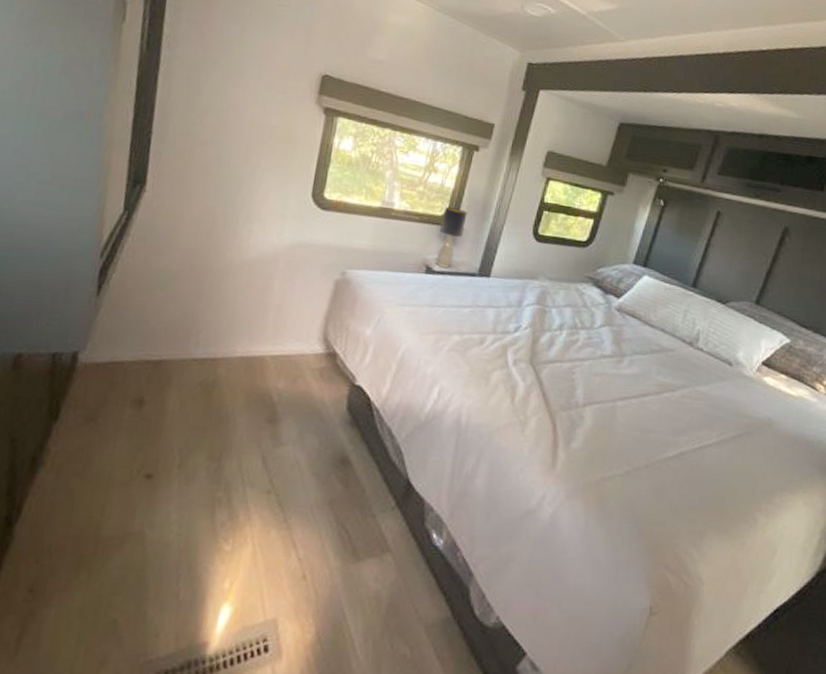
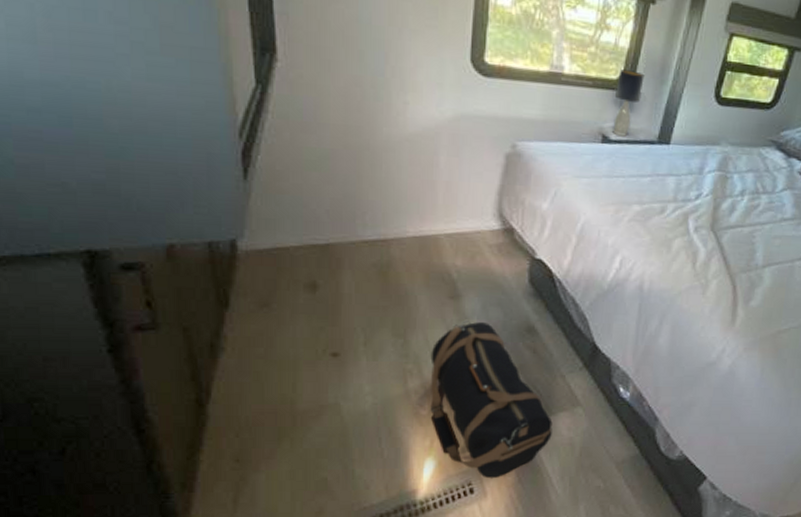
duffel bag: none [233,447,360,636] -> present [430,321,553,479]

